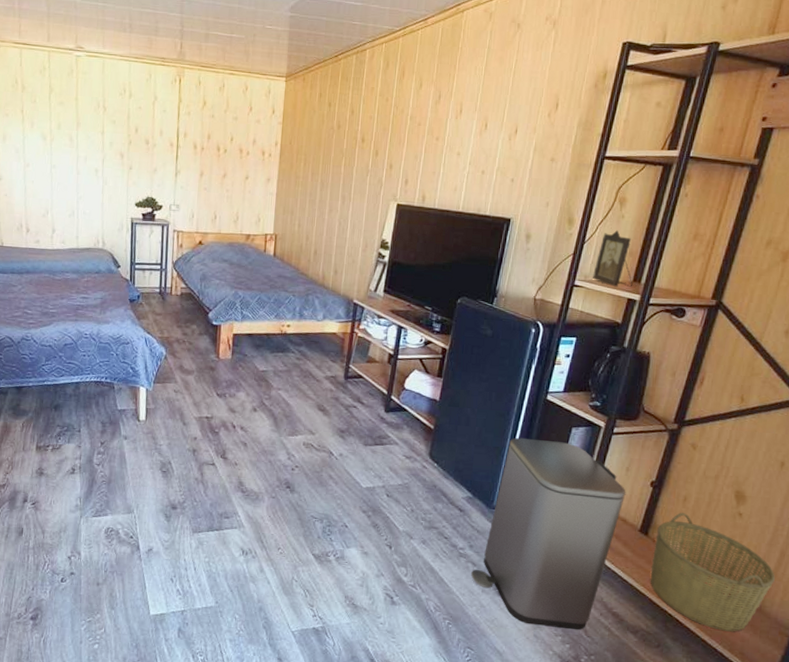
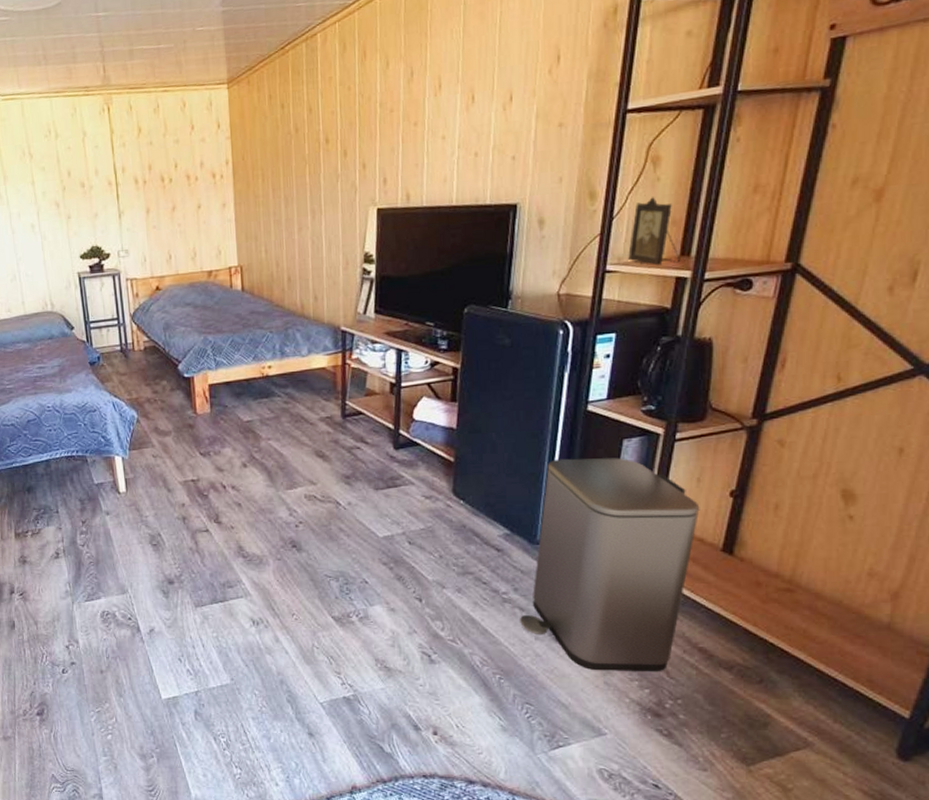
basket: present [650,512,775,632] -> none [741,523,905,657]

